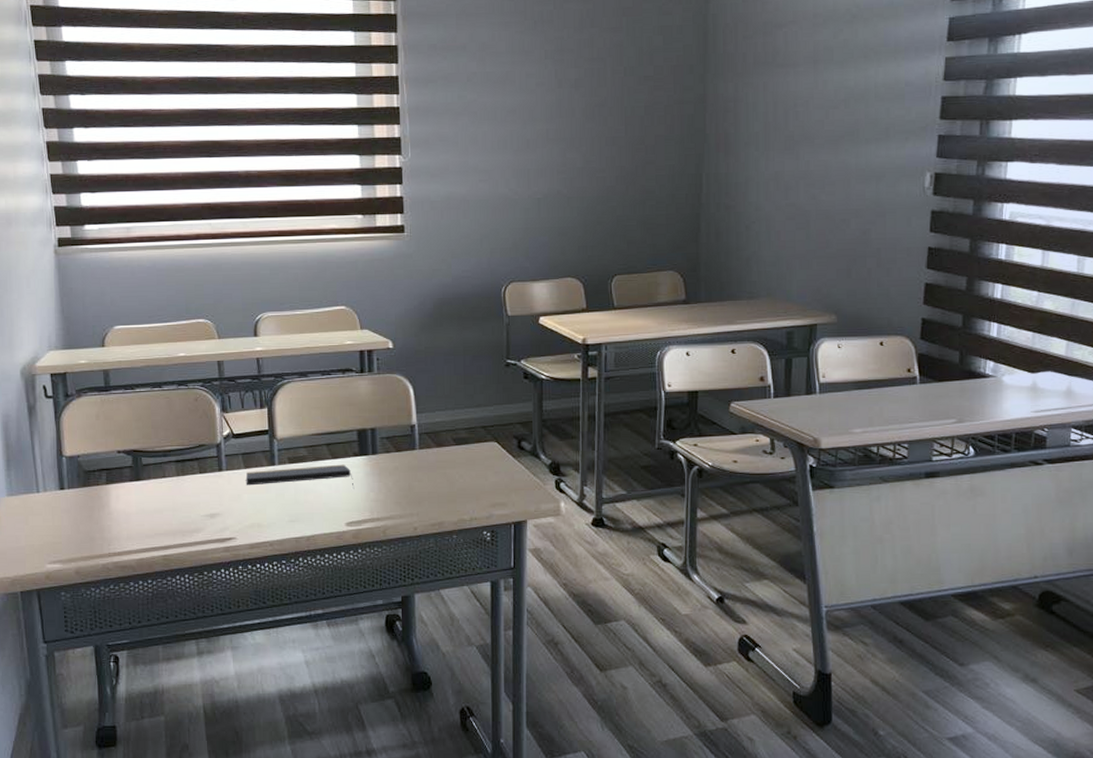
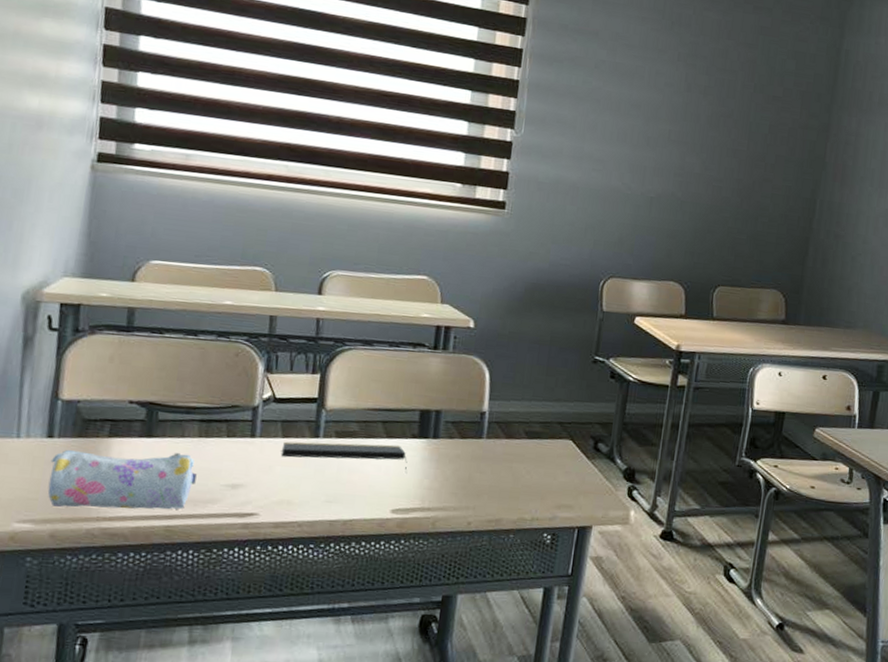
pencil case: none [65,491,181,547] -> present [47,450,197,510]

